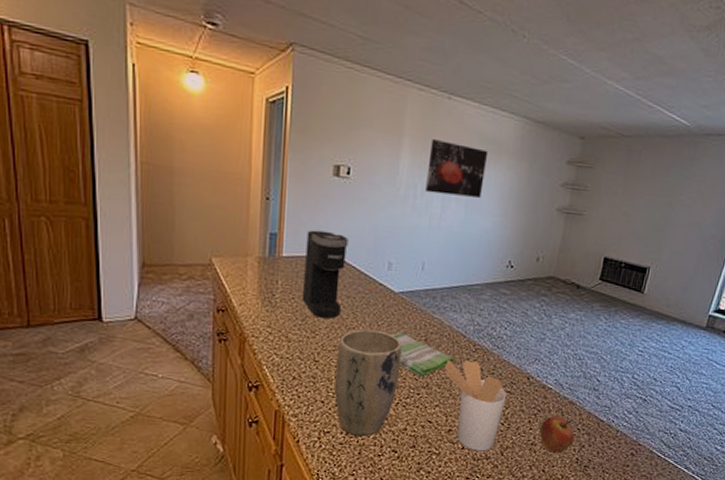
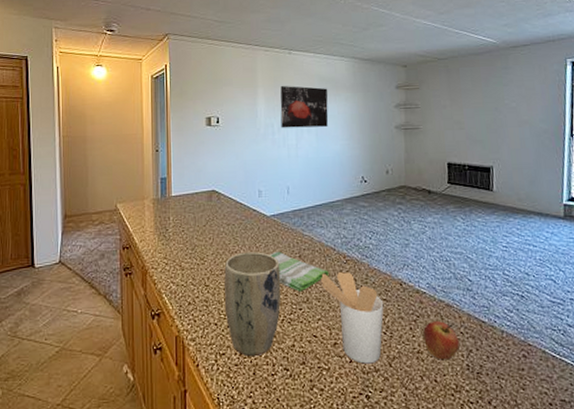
coffee maker: present [301,230,349,318] -> none [190,171,224,245]

